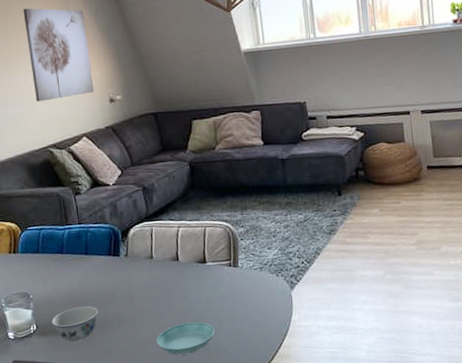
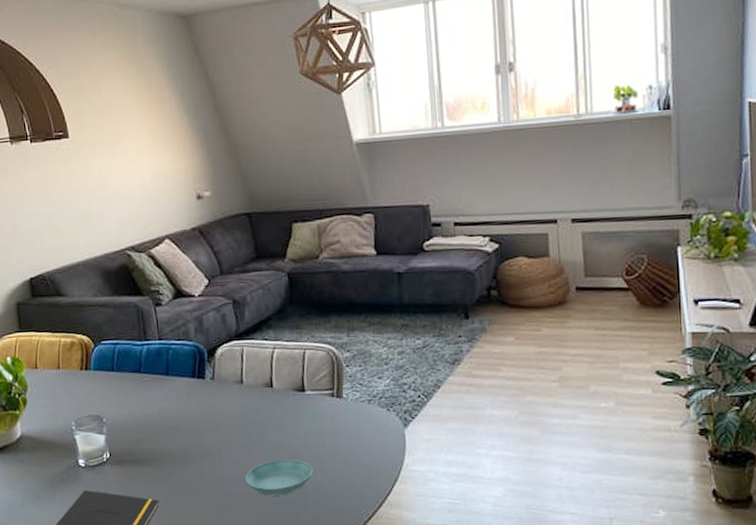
wall art: present [23,8,95,102] -> none [99,86,179,197]
bowl: present [51,306,98,341] -> none [126,433,179,472]

